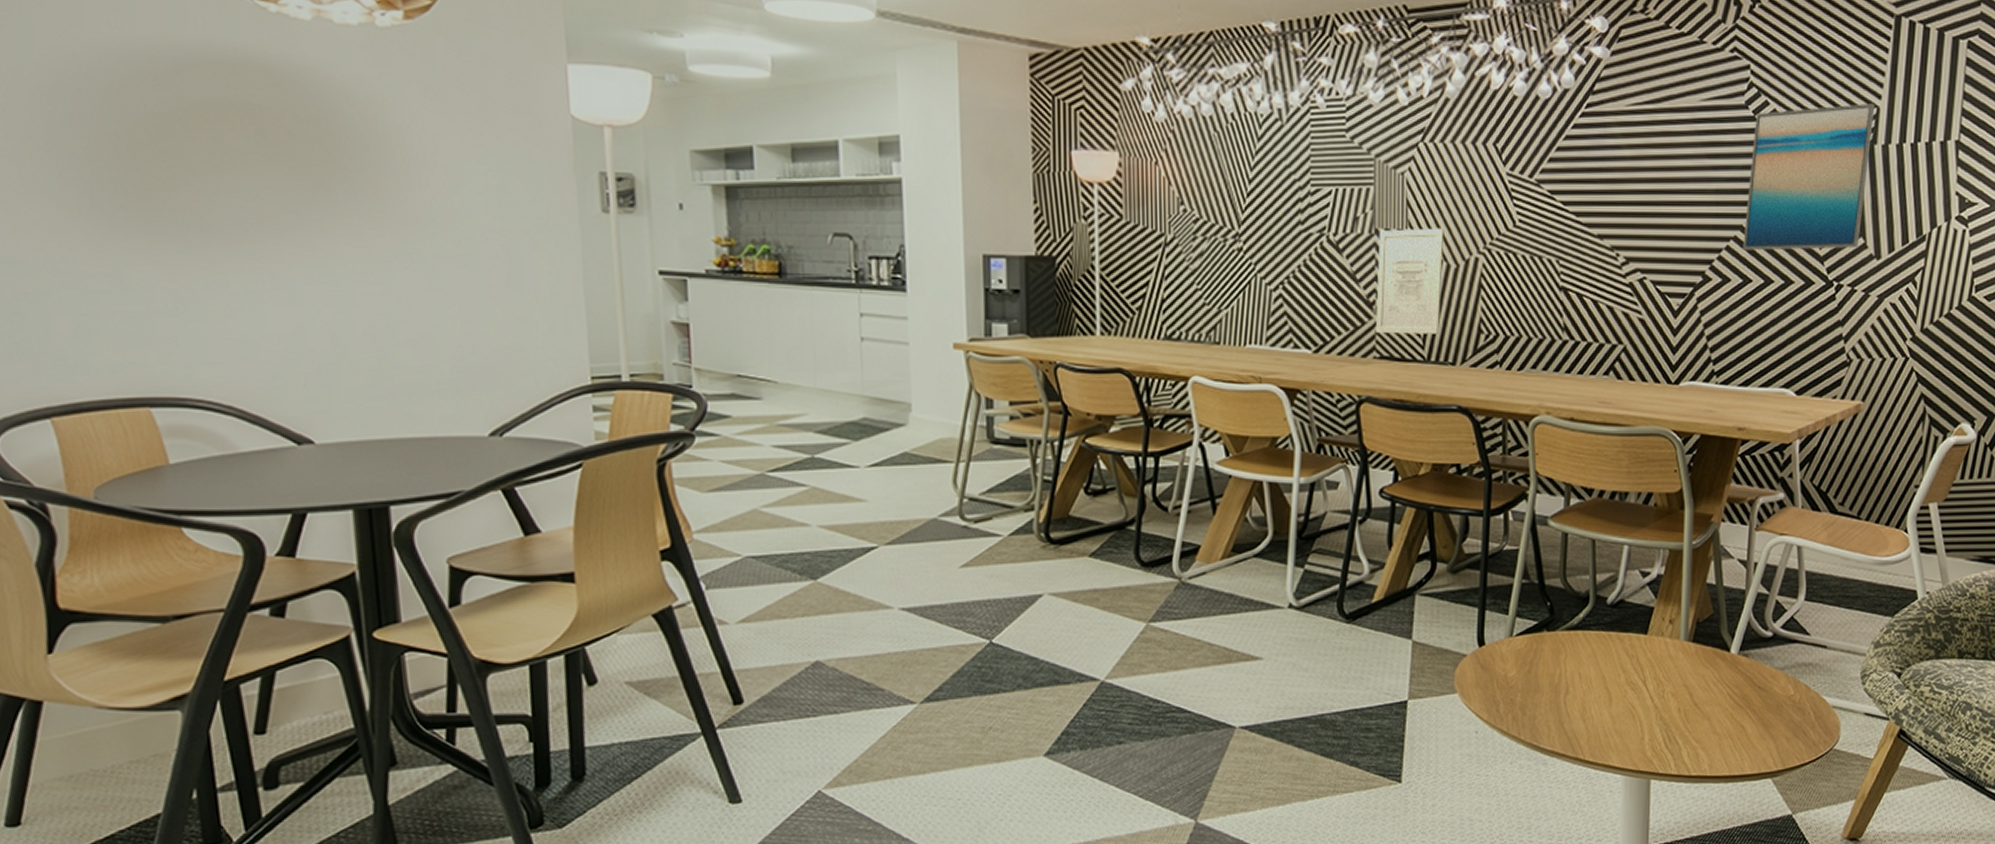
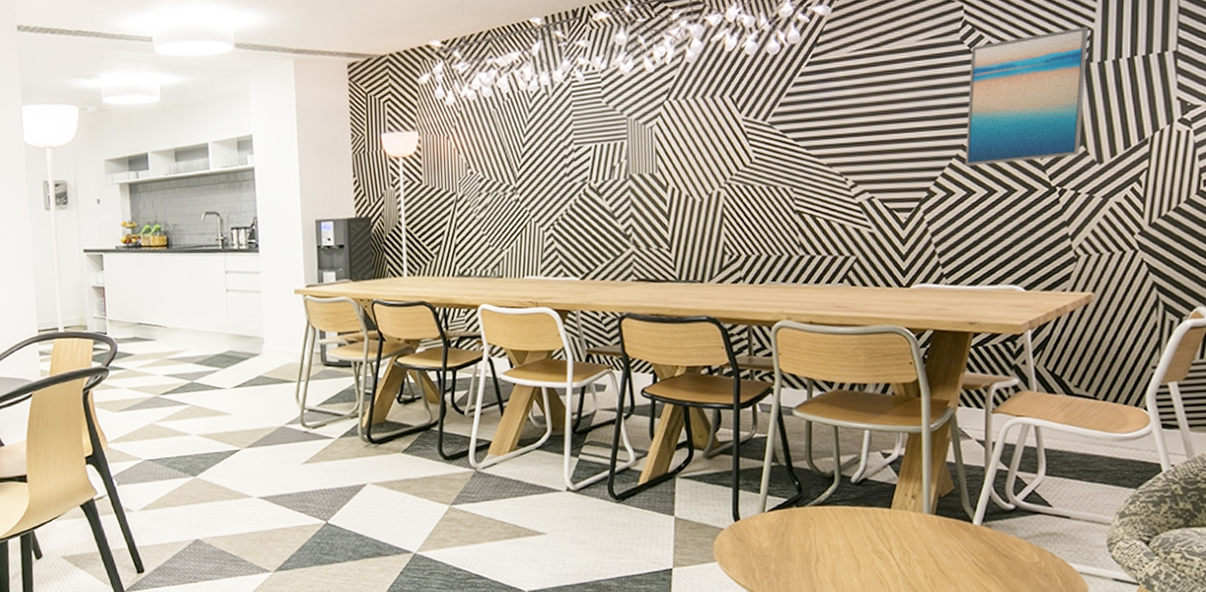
wall art: present [1376,228,1444,334] -> none [632,169,690,261]

